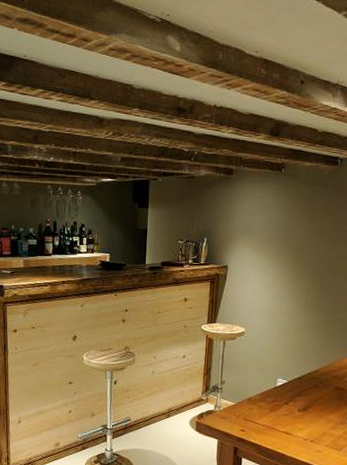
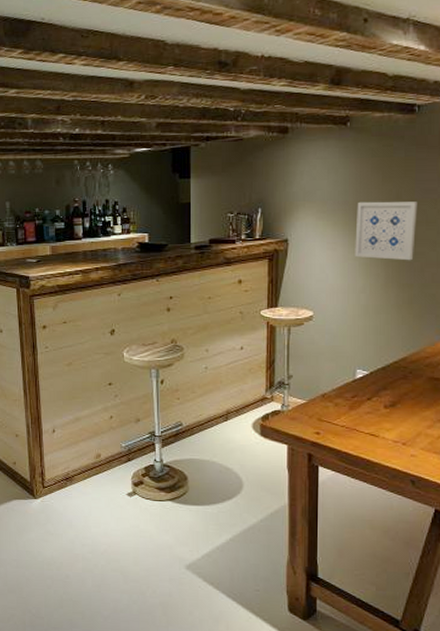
wall art: none [282,237,335,290] -> present [355,201,418,261]

